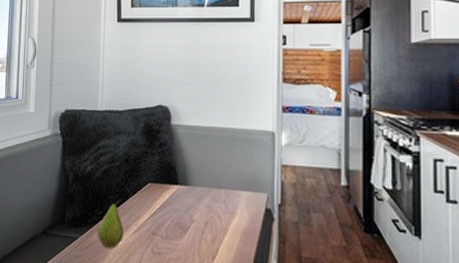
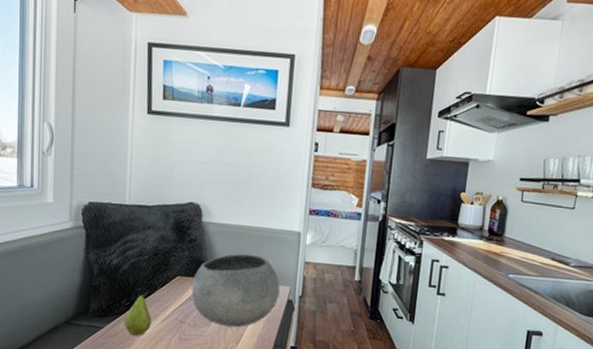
bowl: none [163,157,256,241] -> present [191,253,280,328]

